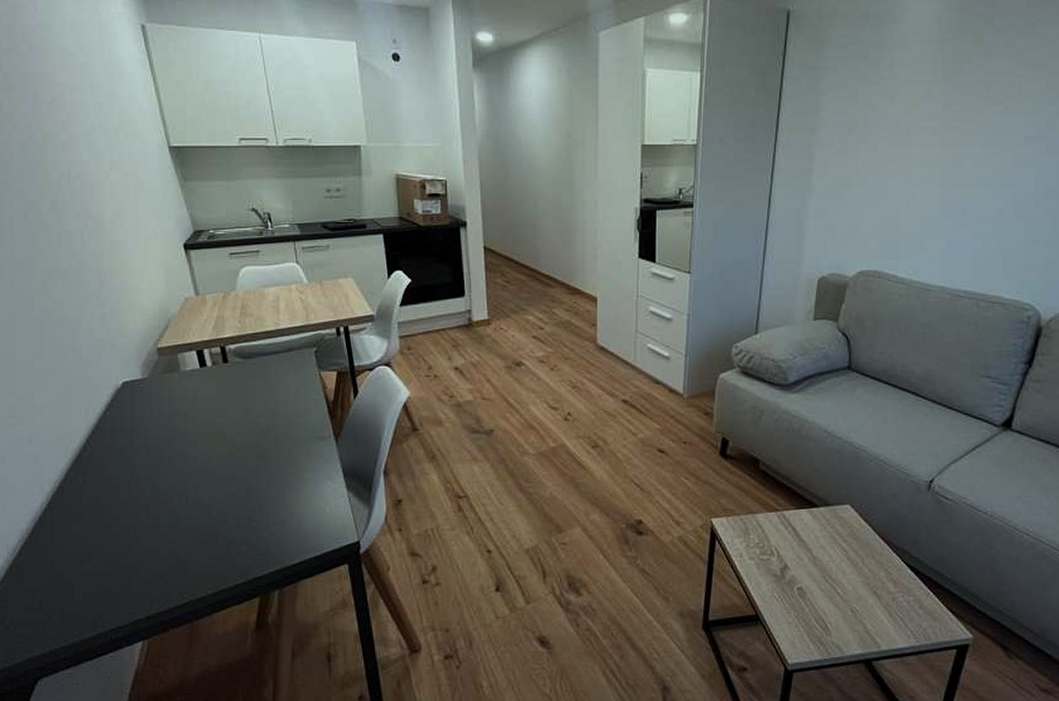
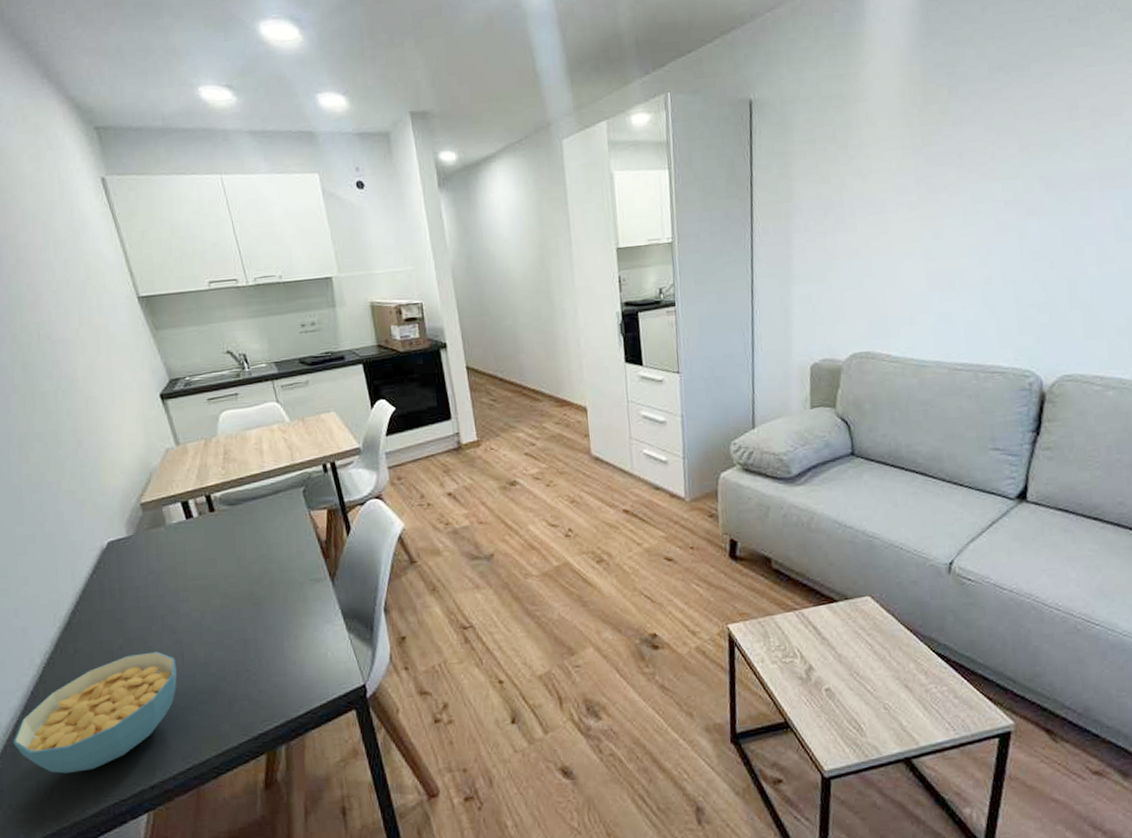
cereal bowl: none [19,490,180,597] -> present [13,651,177,774]

